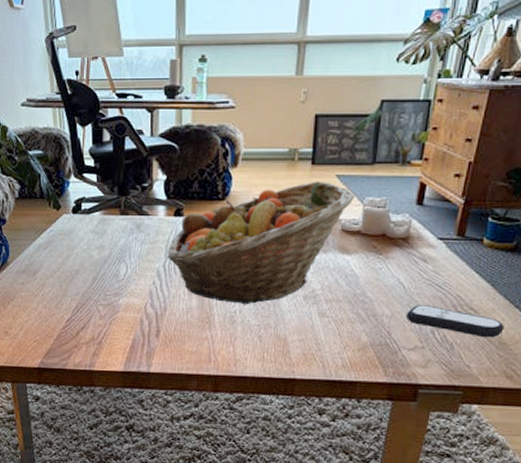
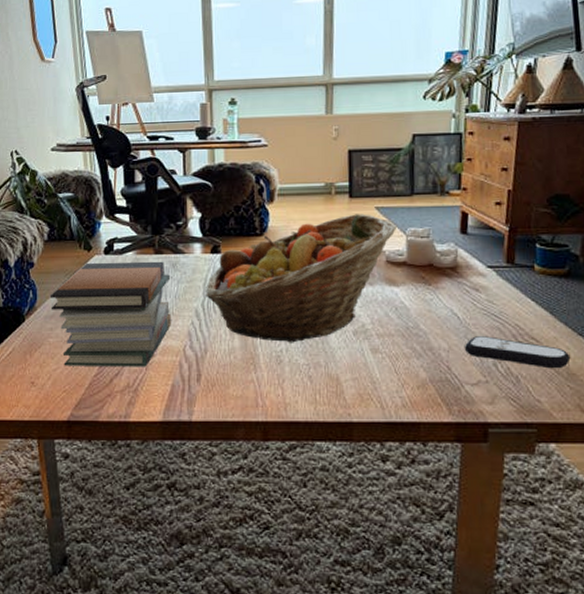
book stack: none [21,221,135,322] -> present [49,261,172,367]

